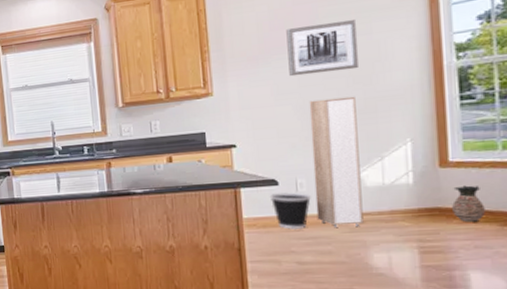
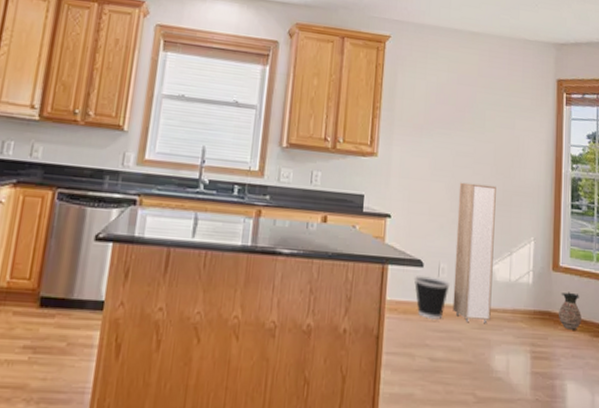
wall art: present [286,18,360,77] -> none [446,105,505,160]

